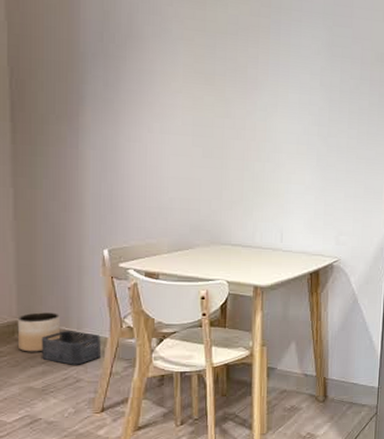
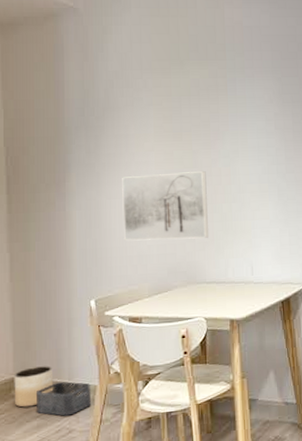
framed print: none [143,118,239,197] -> present [122,171,208,241]

